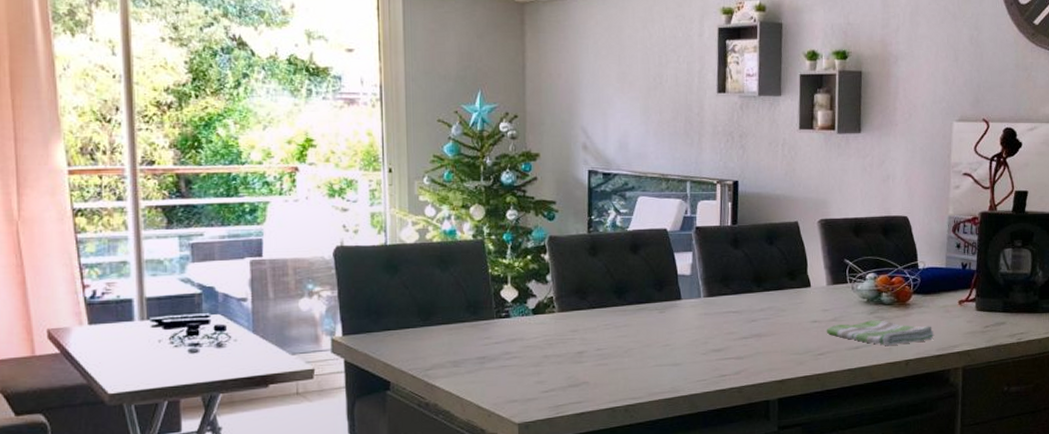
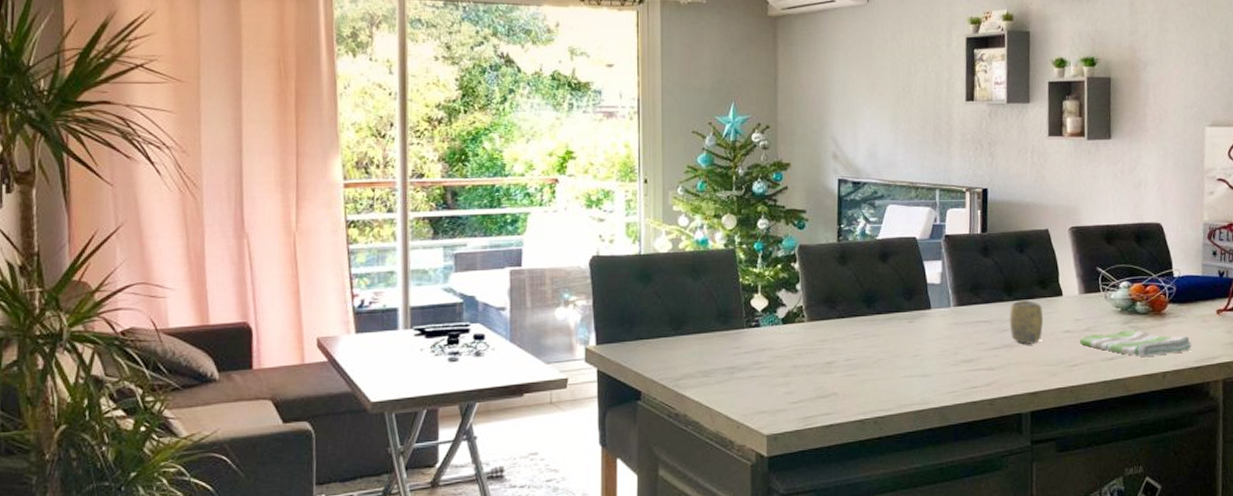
cup: none [758,290,791,334] -> present [1009,300,1043,344]

